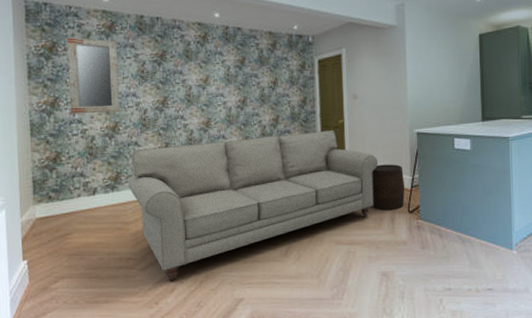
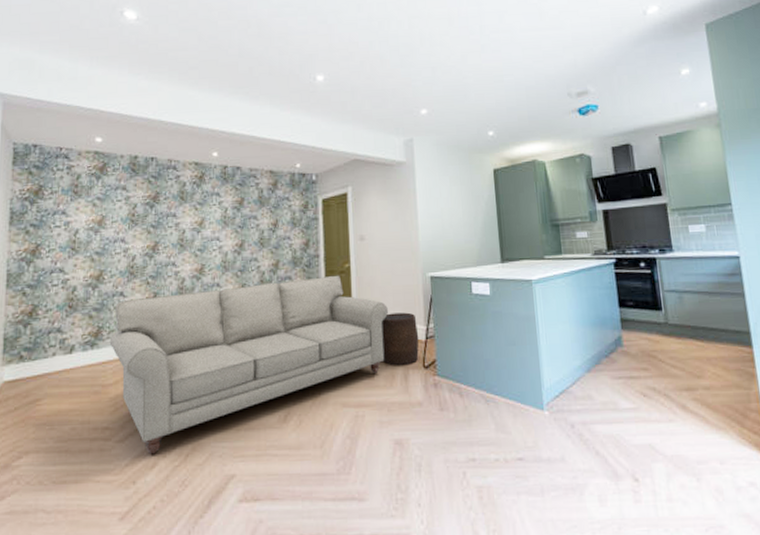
home mirror: present [67,37,121,113] -> none [52,179,108,262]

